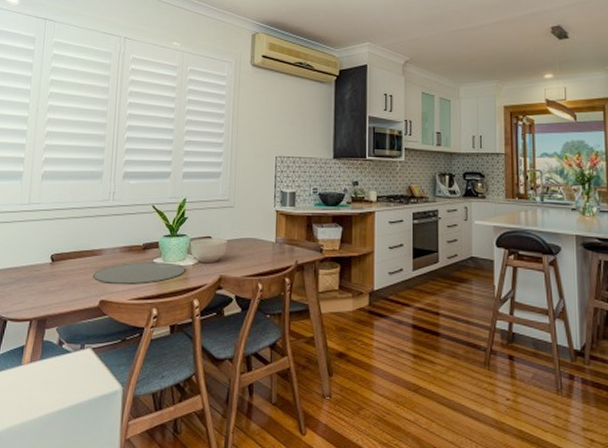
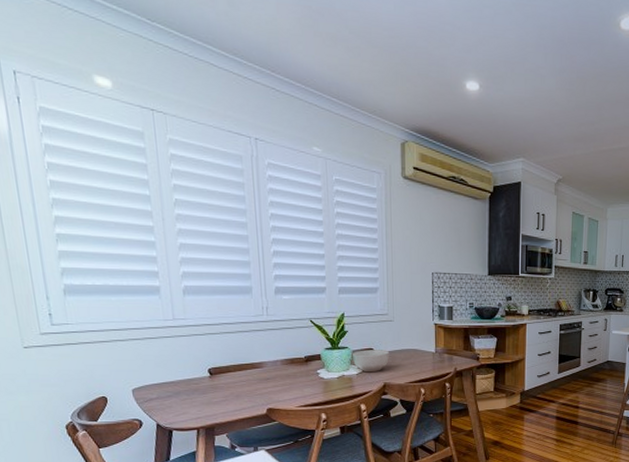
placemat: present [93,261,185,284] -> none [257,372,350,393]

